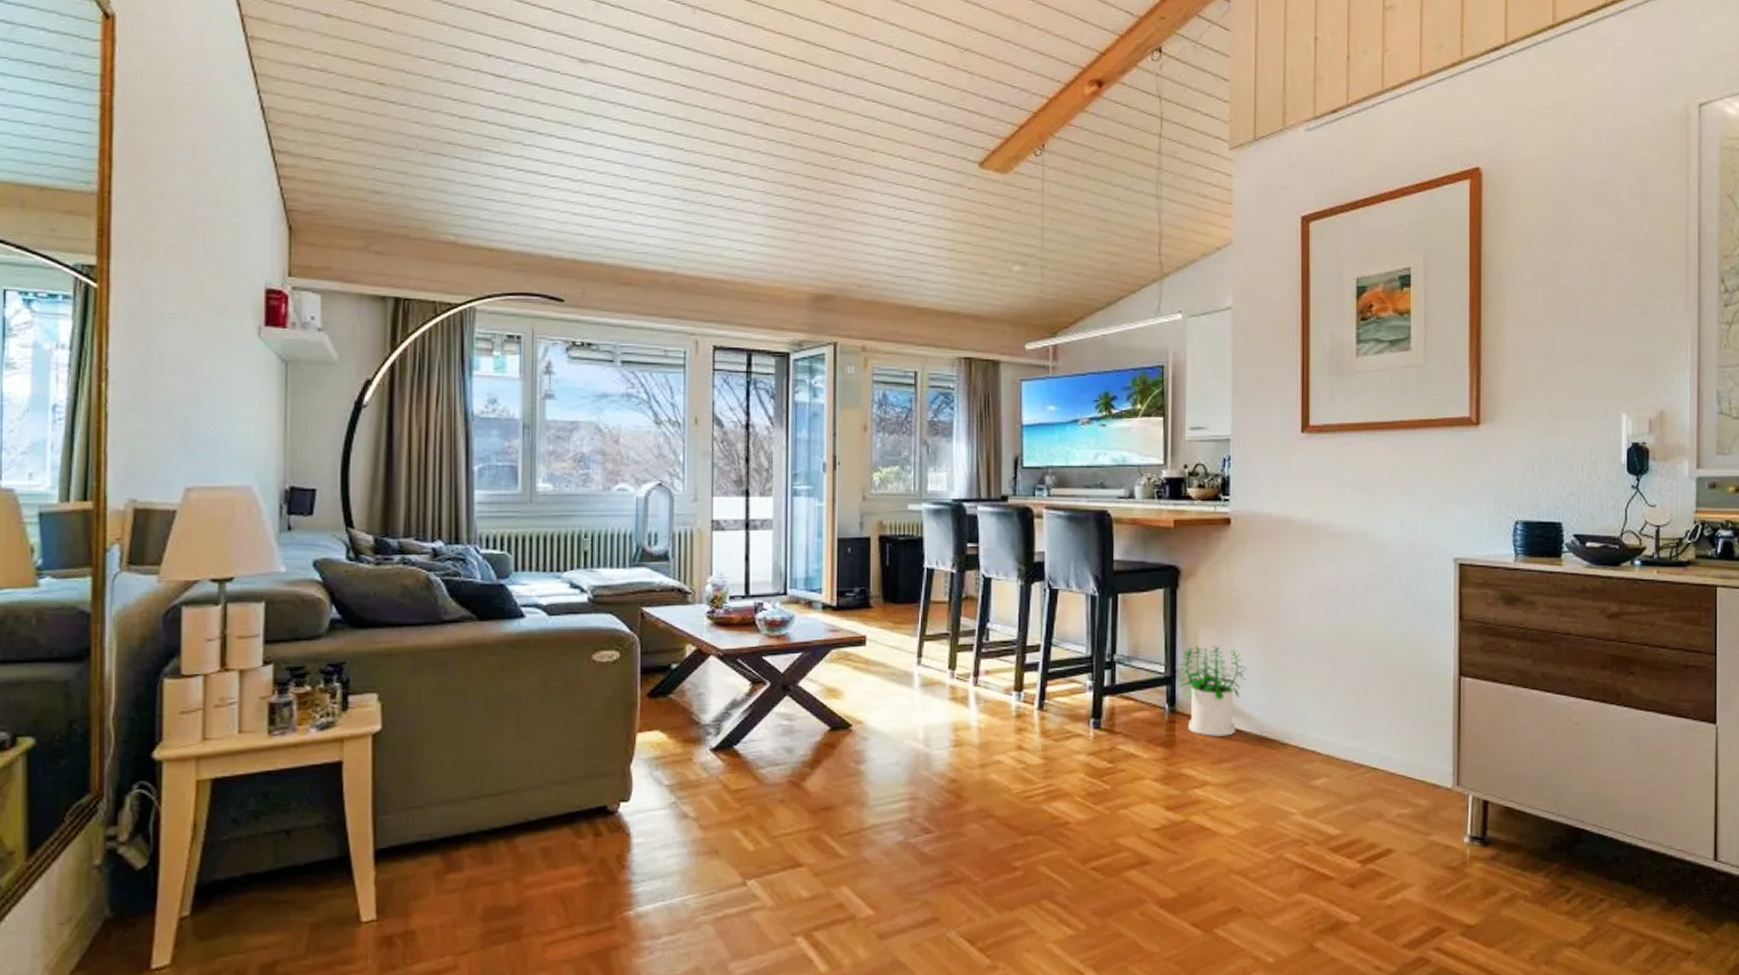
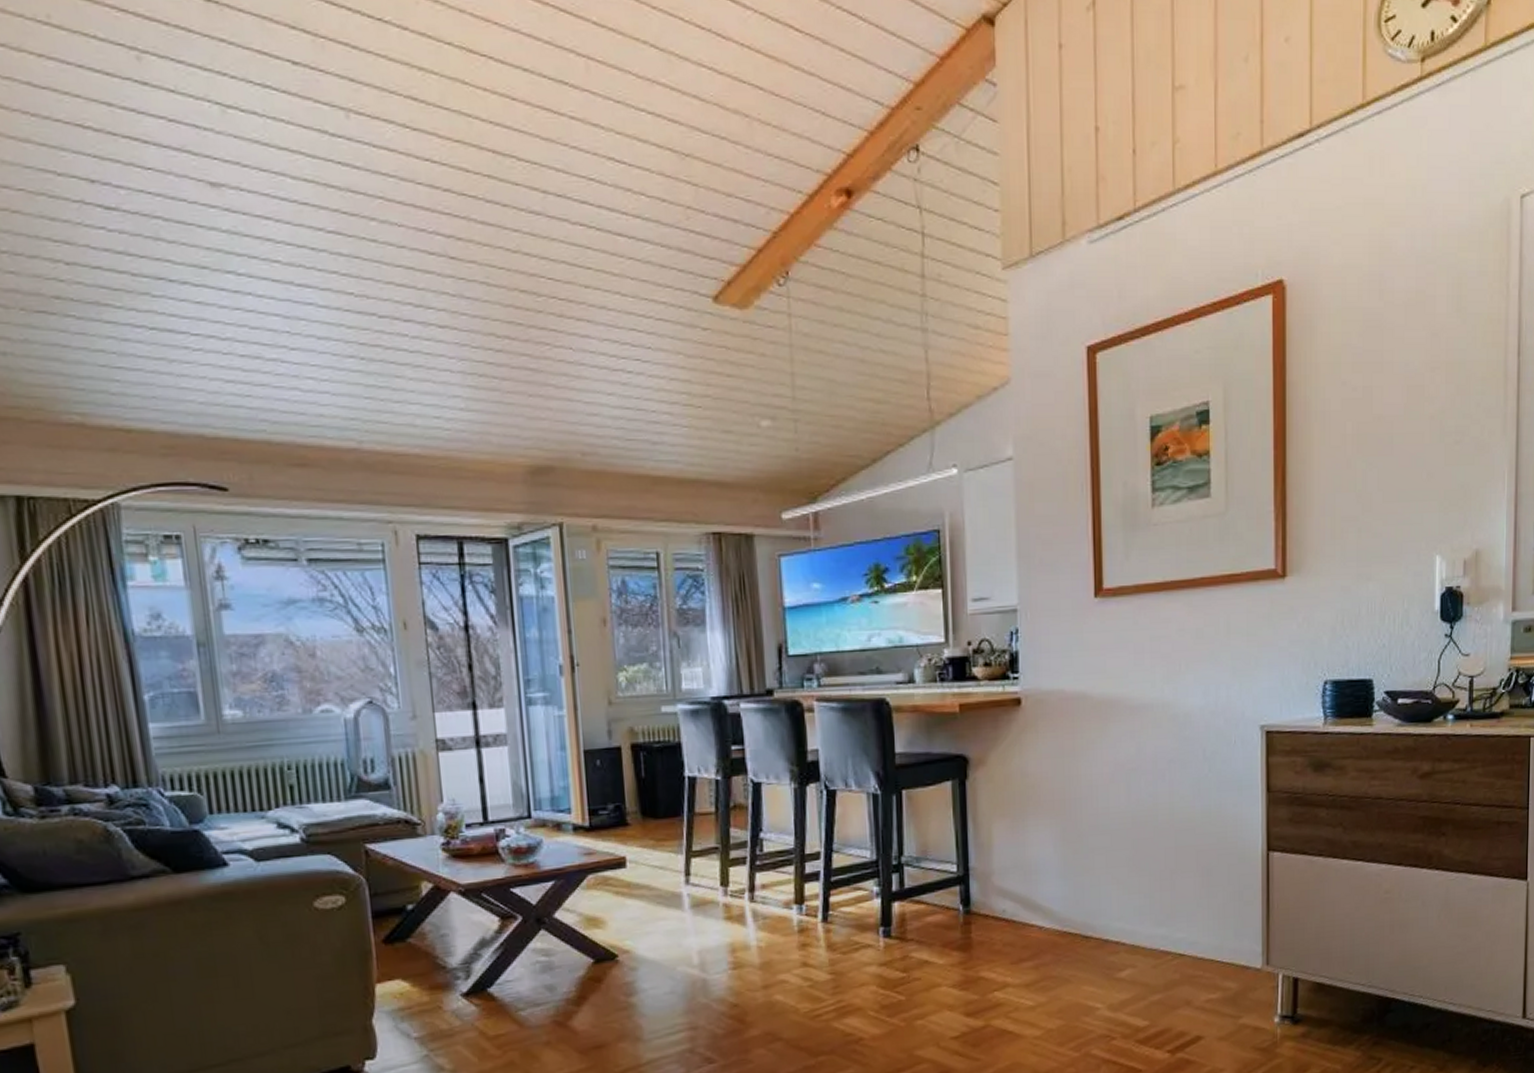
potted plant: present [1178,646,1246,736] -> none [972,838,1044,936]

